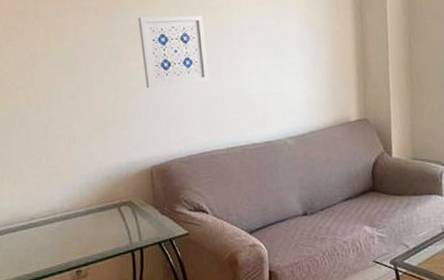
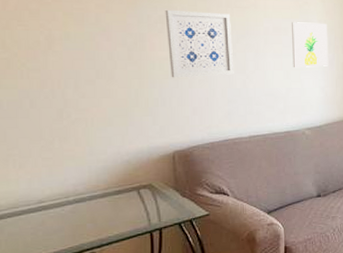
wall art: none [267,17,310,71] -> present [291,22,328,68]

